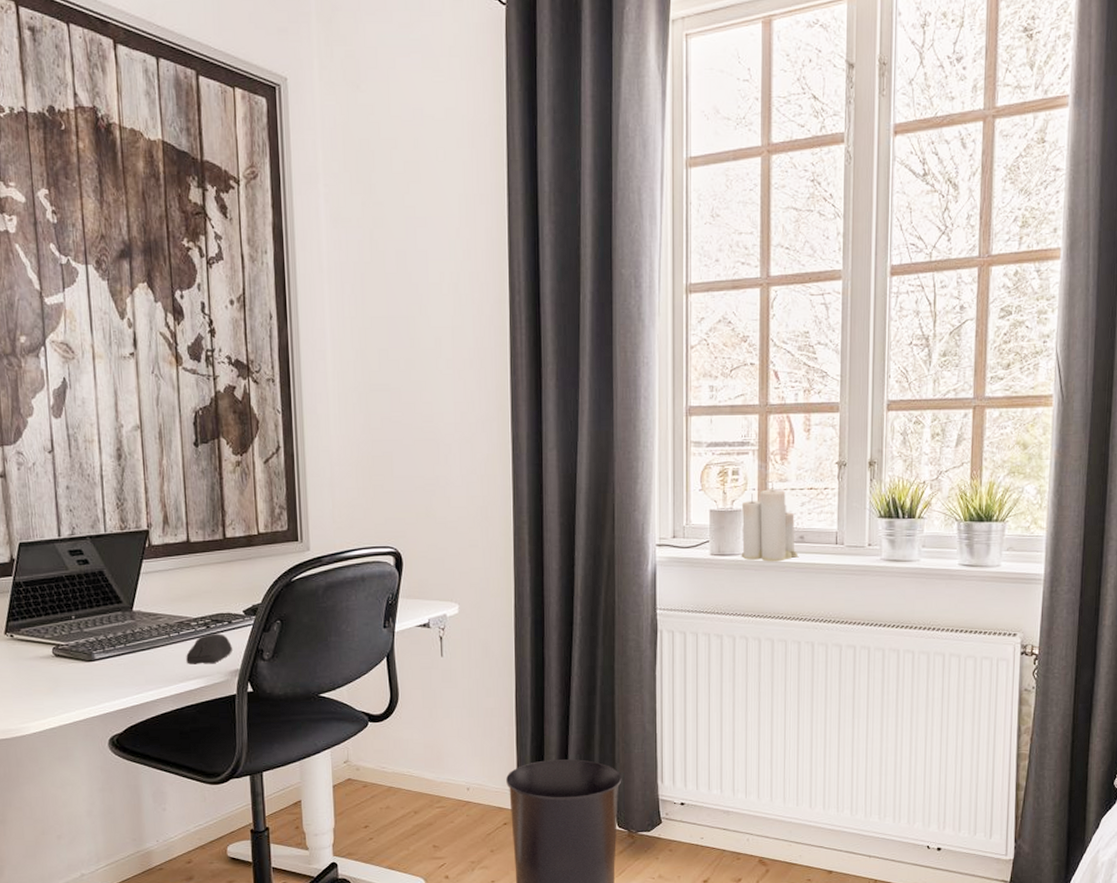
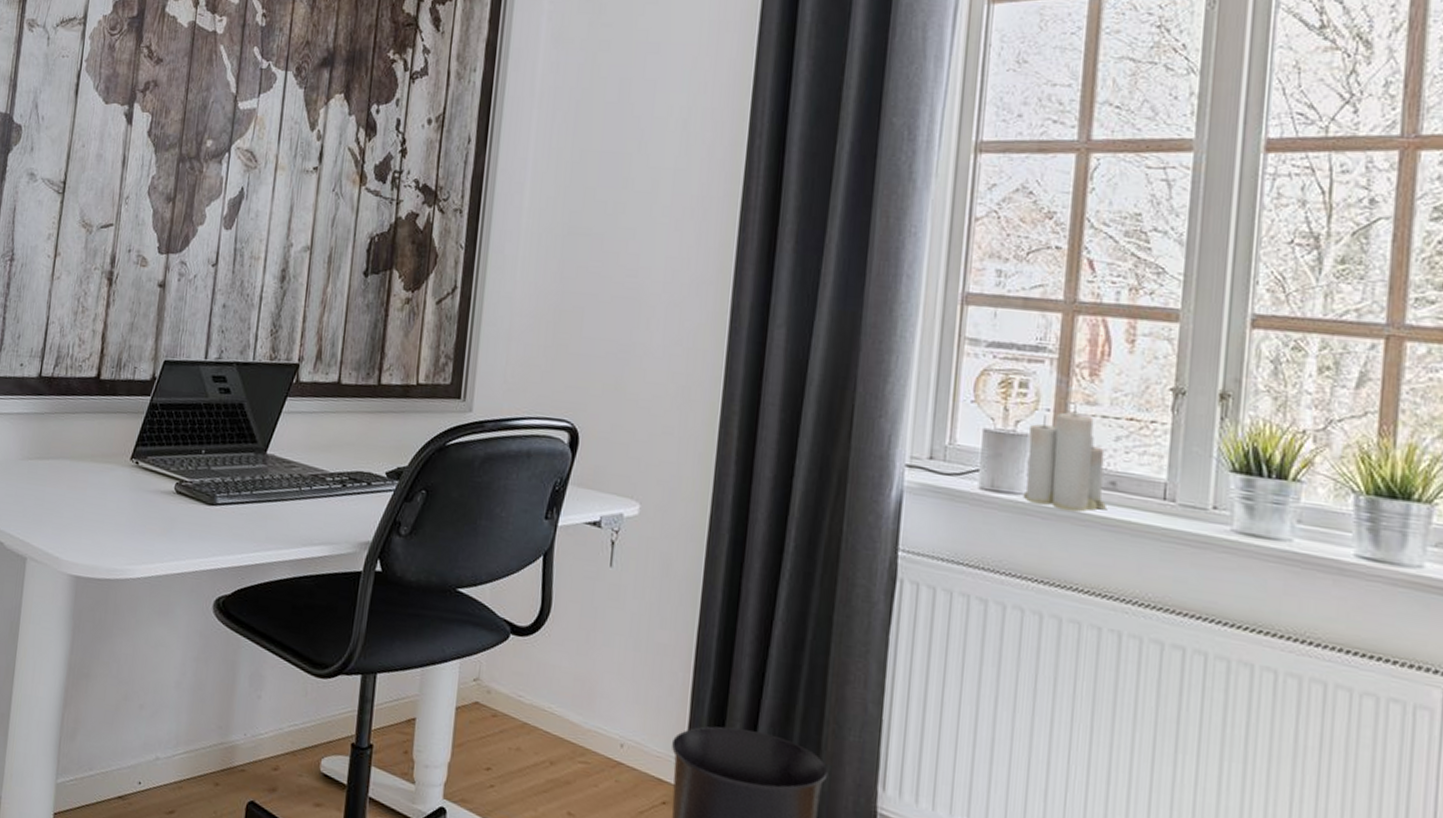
computer mouse: present [186,634,233,665] -> none [313,494,368,530]

